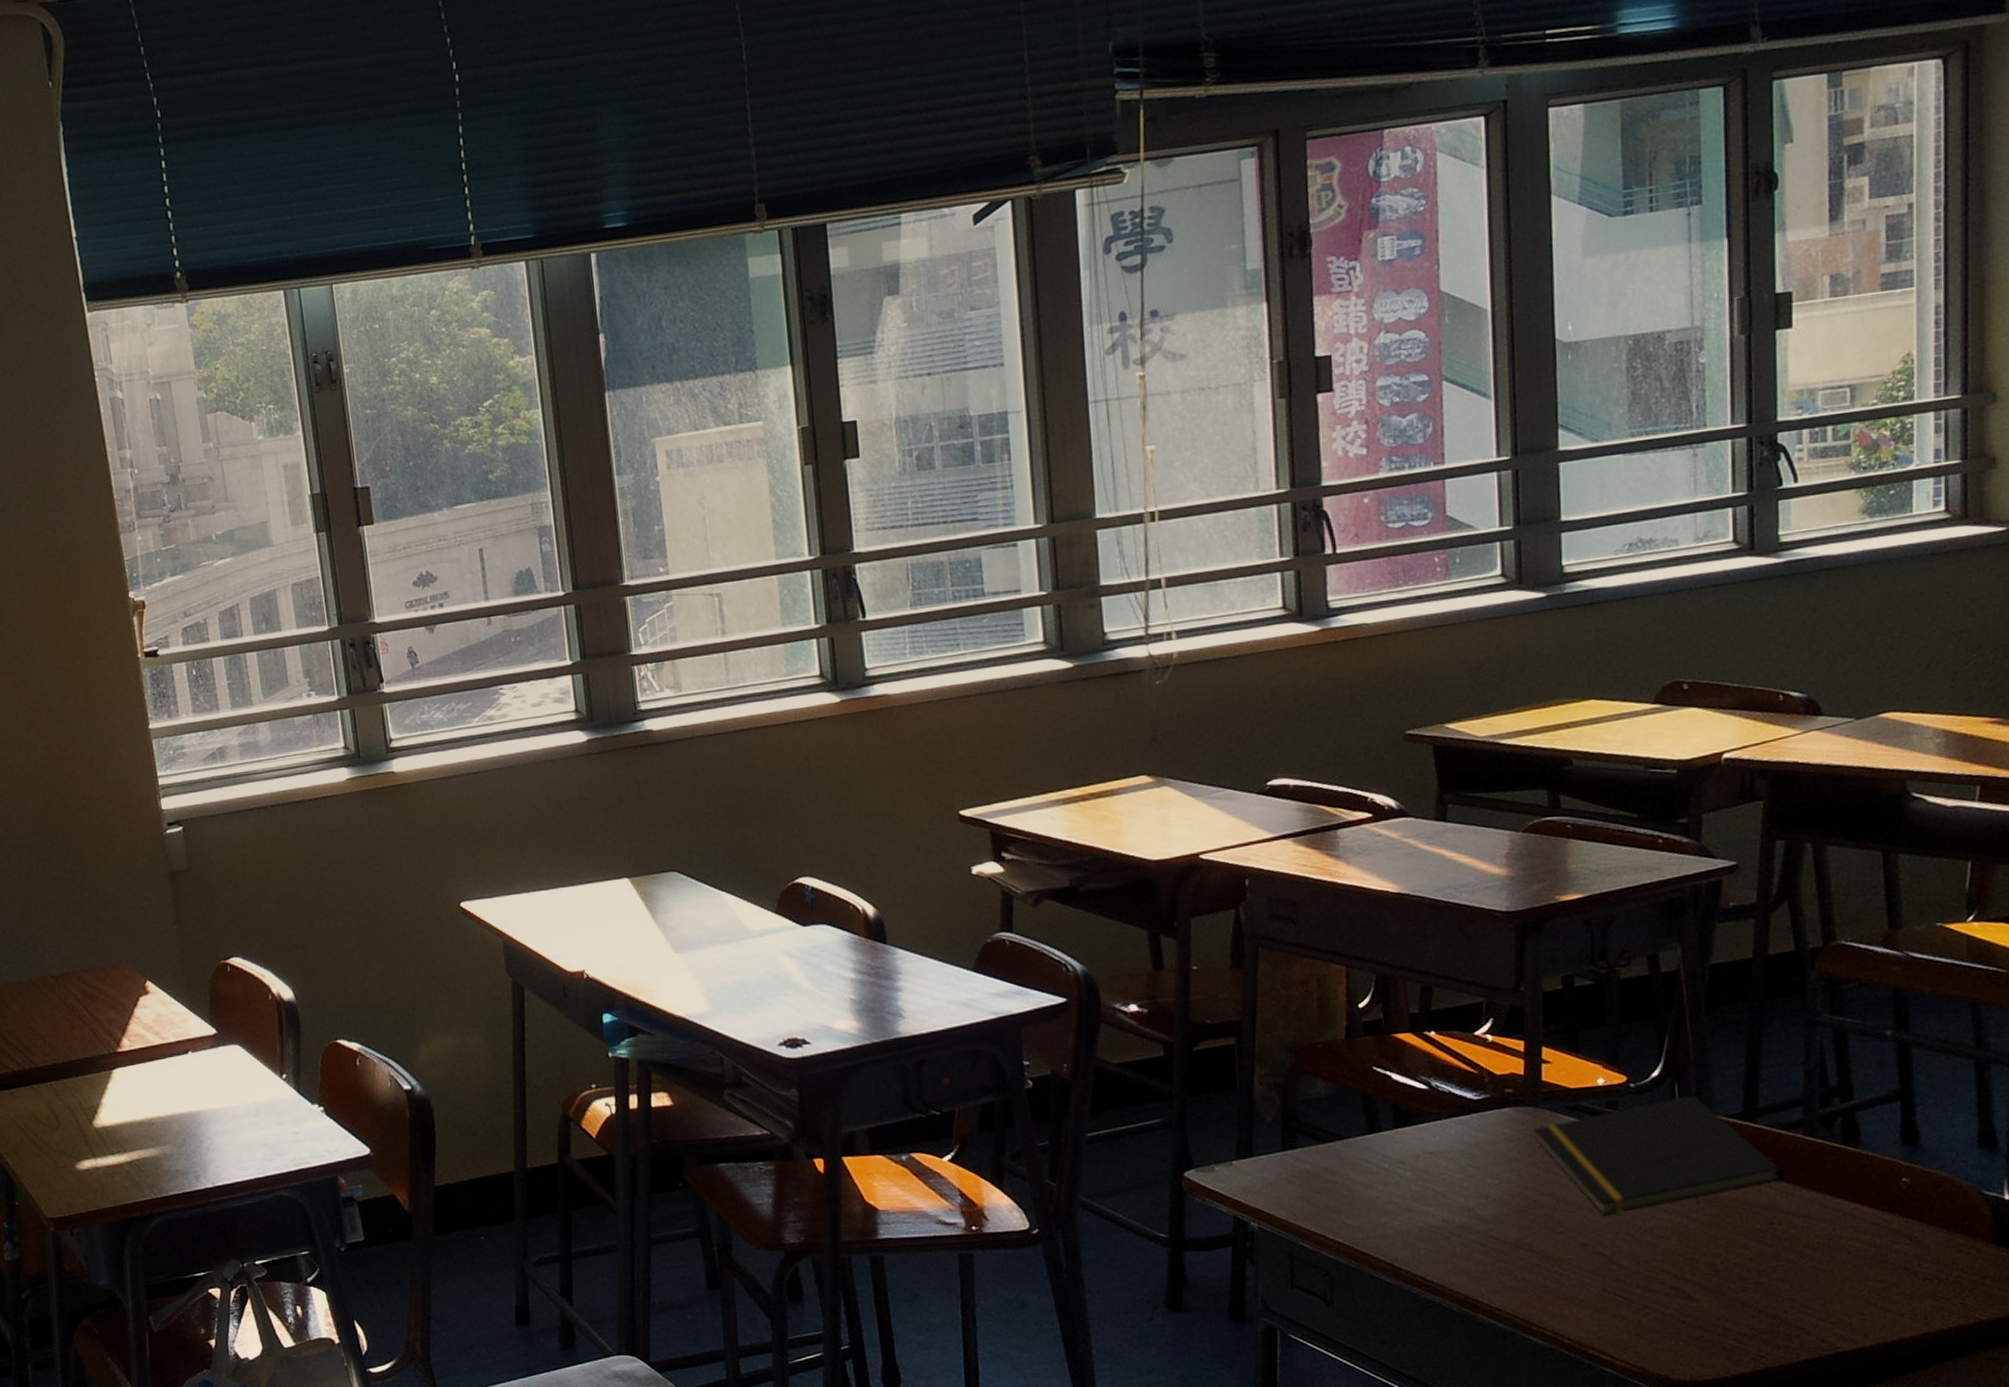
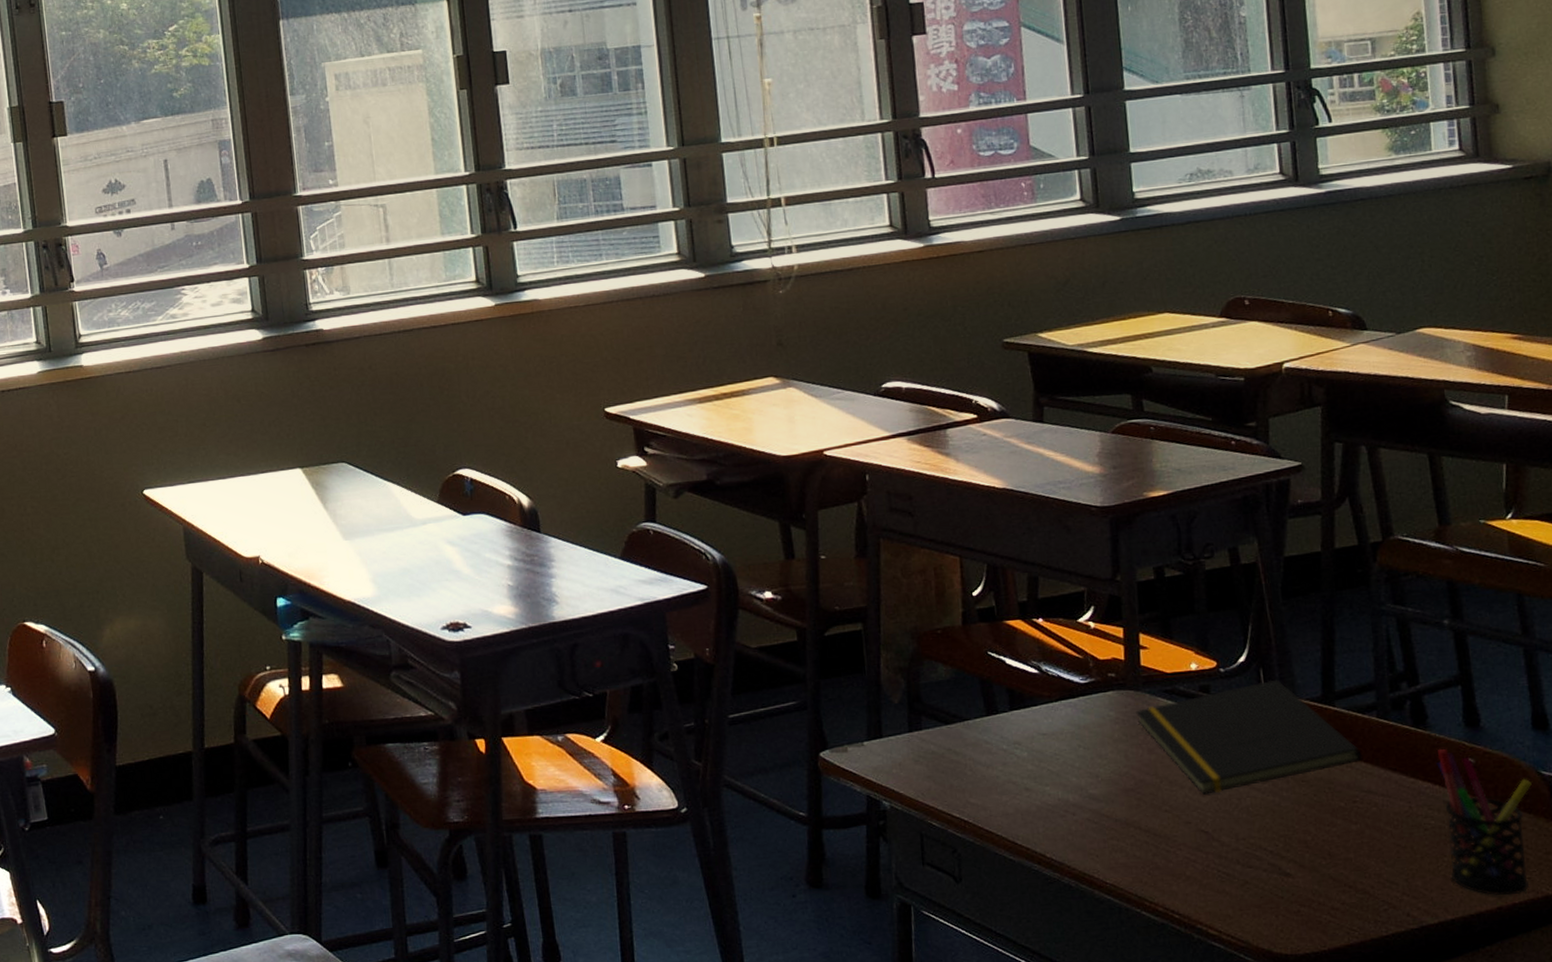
pen holder: none [1866,1168,1972,1322] -> present [1436,749,1532,896]

